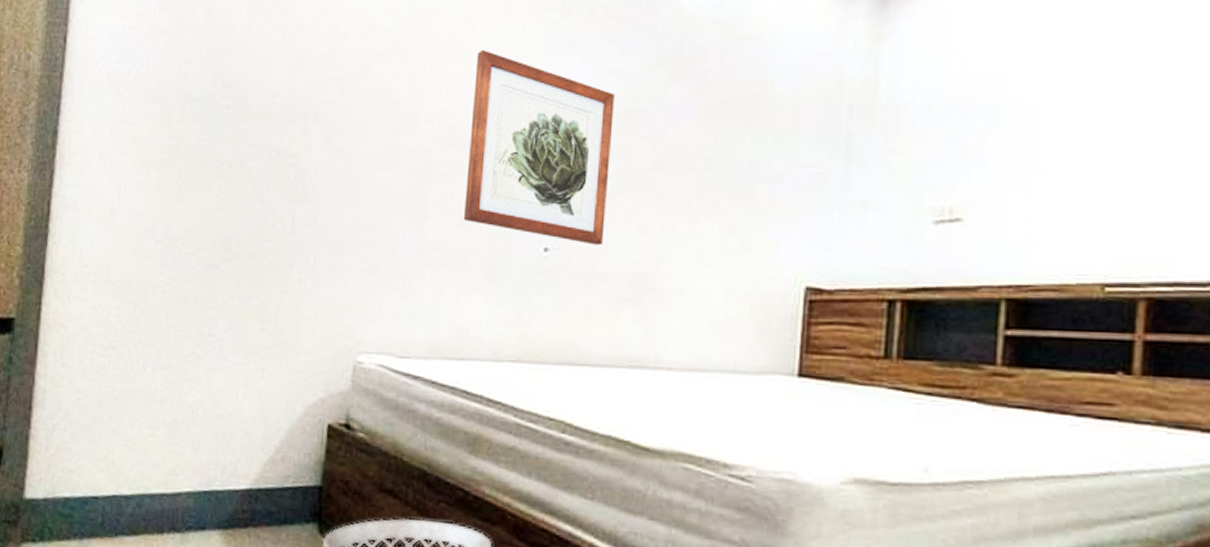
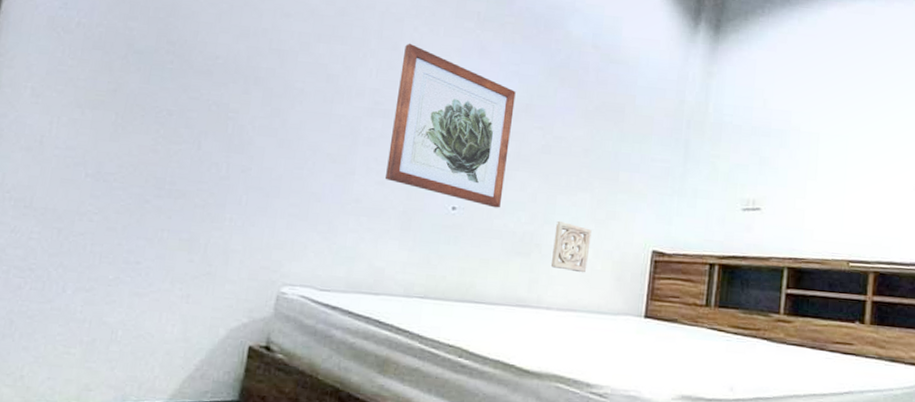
wall ornament: none [670,255,722,322] -> present [551,220,592,273]

